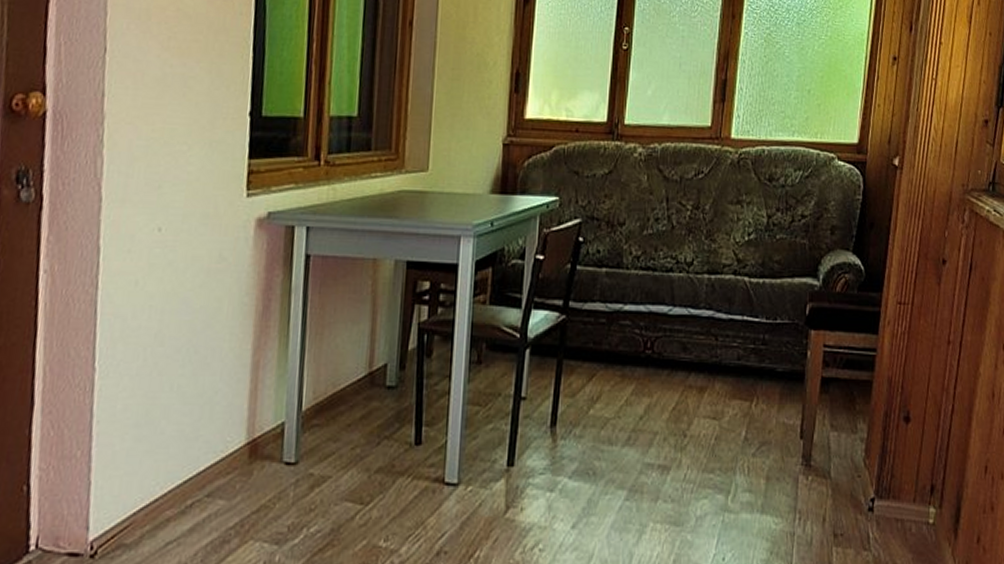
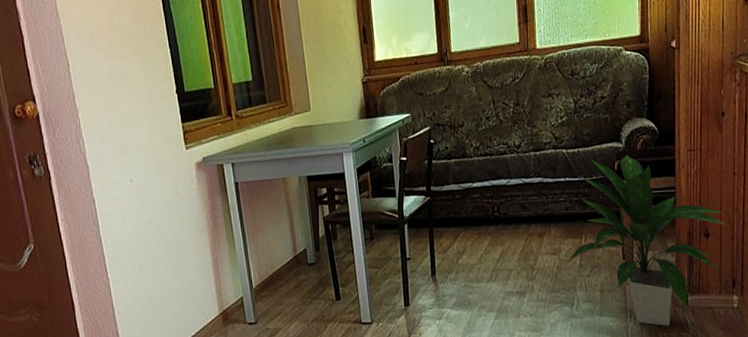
indoor plant: none [726,296,931,539] -> present [565,155,725,326]

